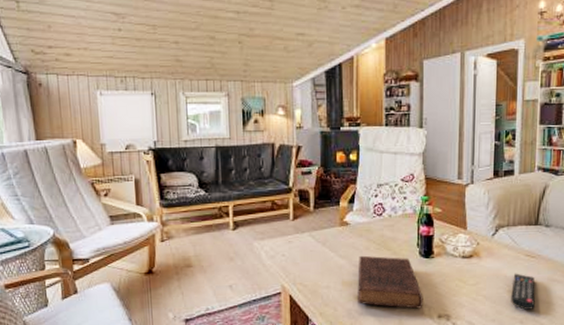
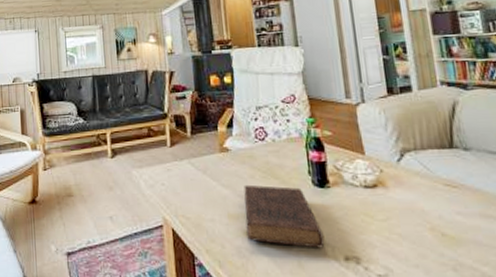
remote control: present [511,273,535,310] -> none [433,206,469,253]

